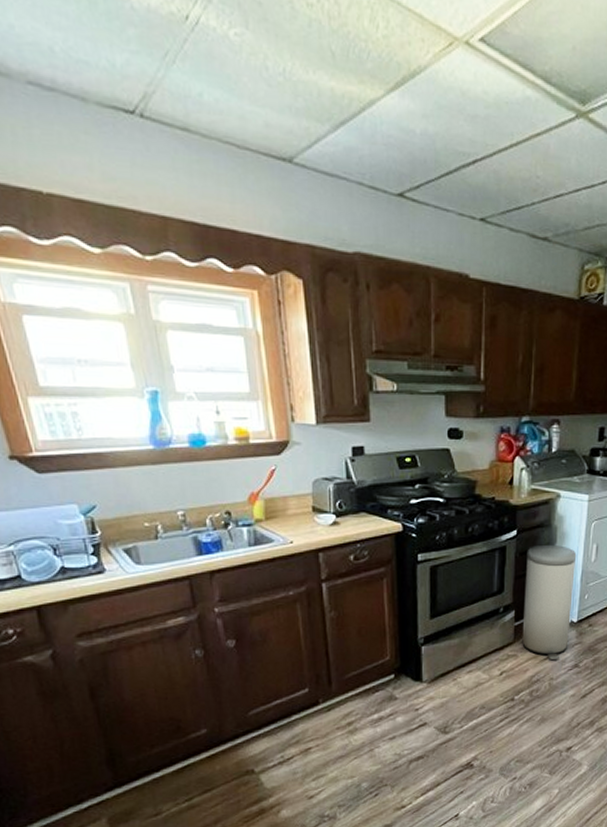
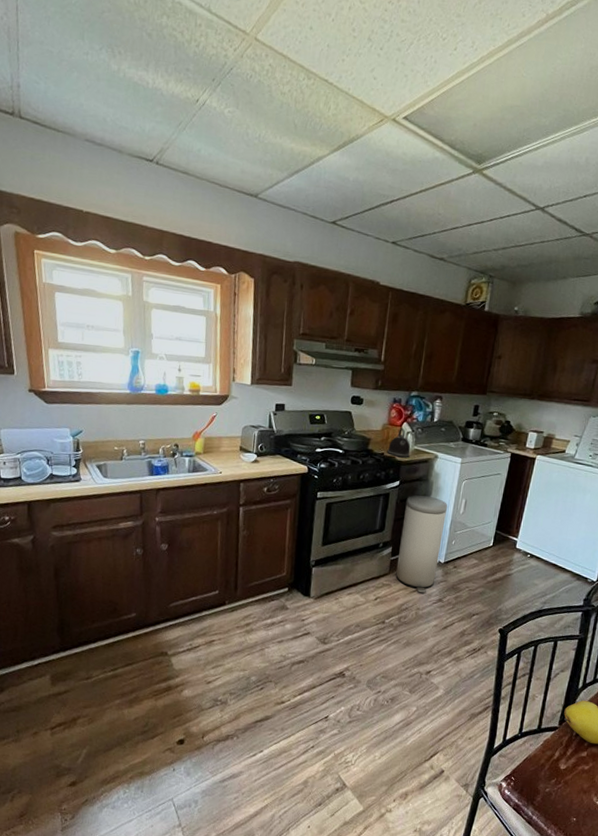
kettle: none [499,464,527,501] -> present [387,428,411,458]

